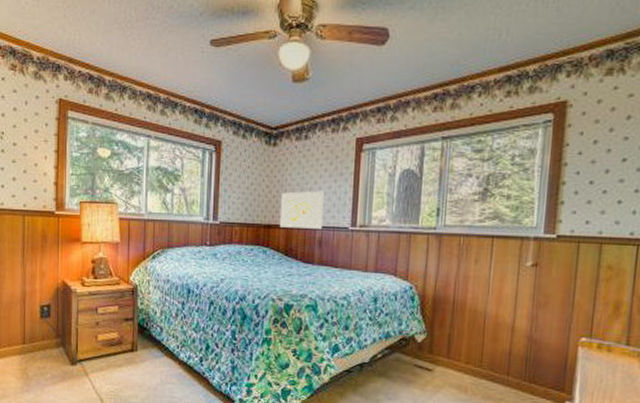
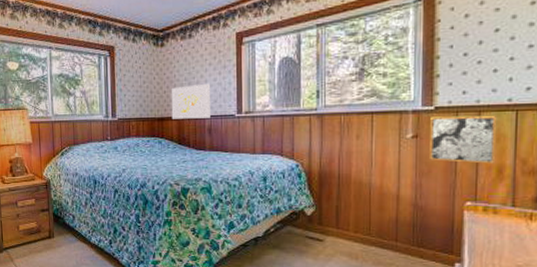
wall art: none [548,245,618,299] -> present [430,115,497,164]

